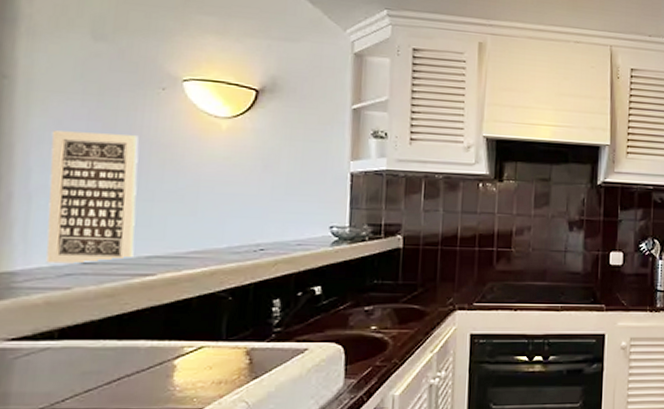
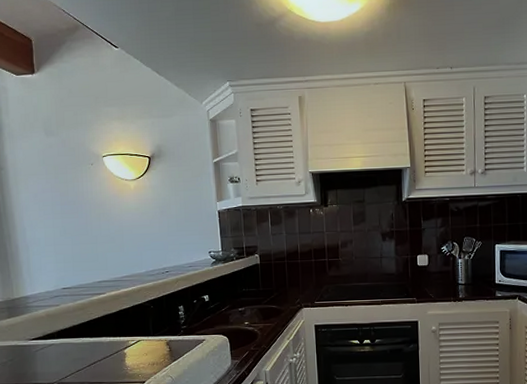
wall art: present [46,130,139,264] -> none [33,199,91,290]

